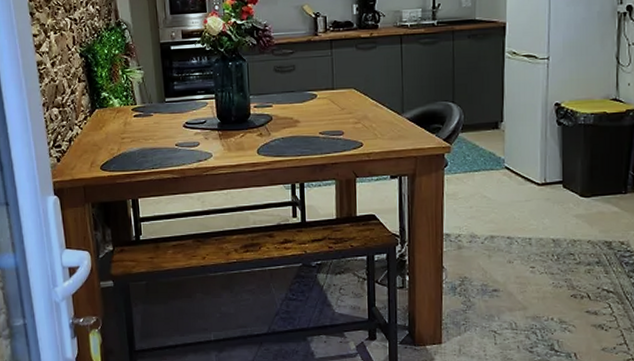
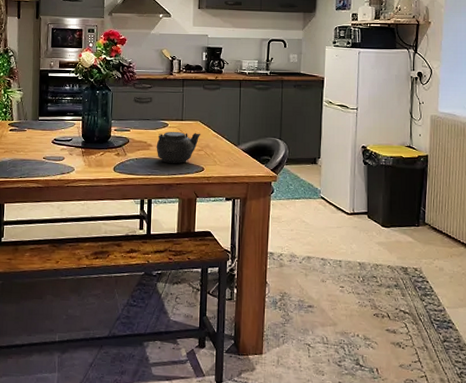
teapot: none [304,102,356,141] -> present [156,131,200,164]

